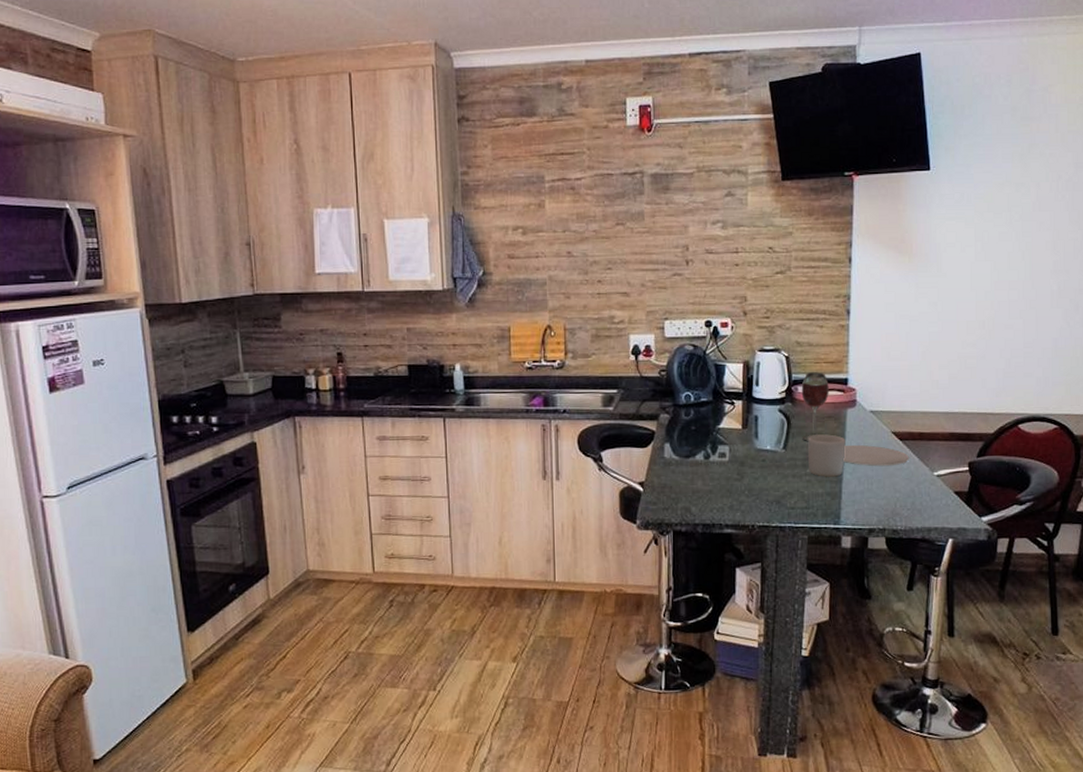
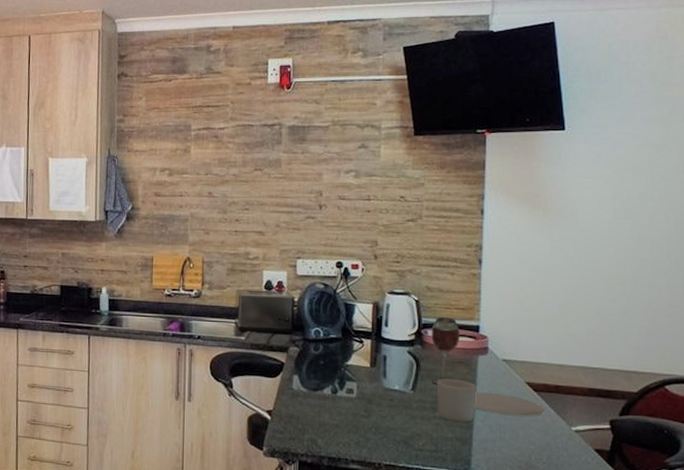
toaster: none [600,354,665,401] -> present [234,288,296,333]

